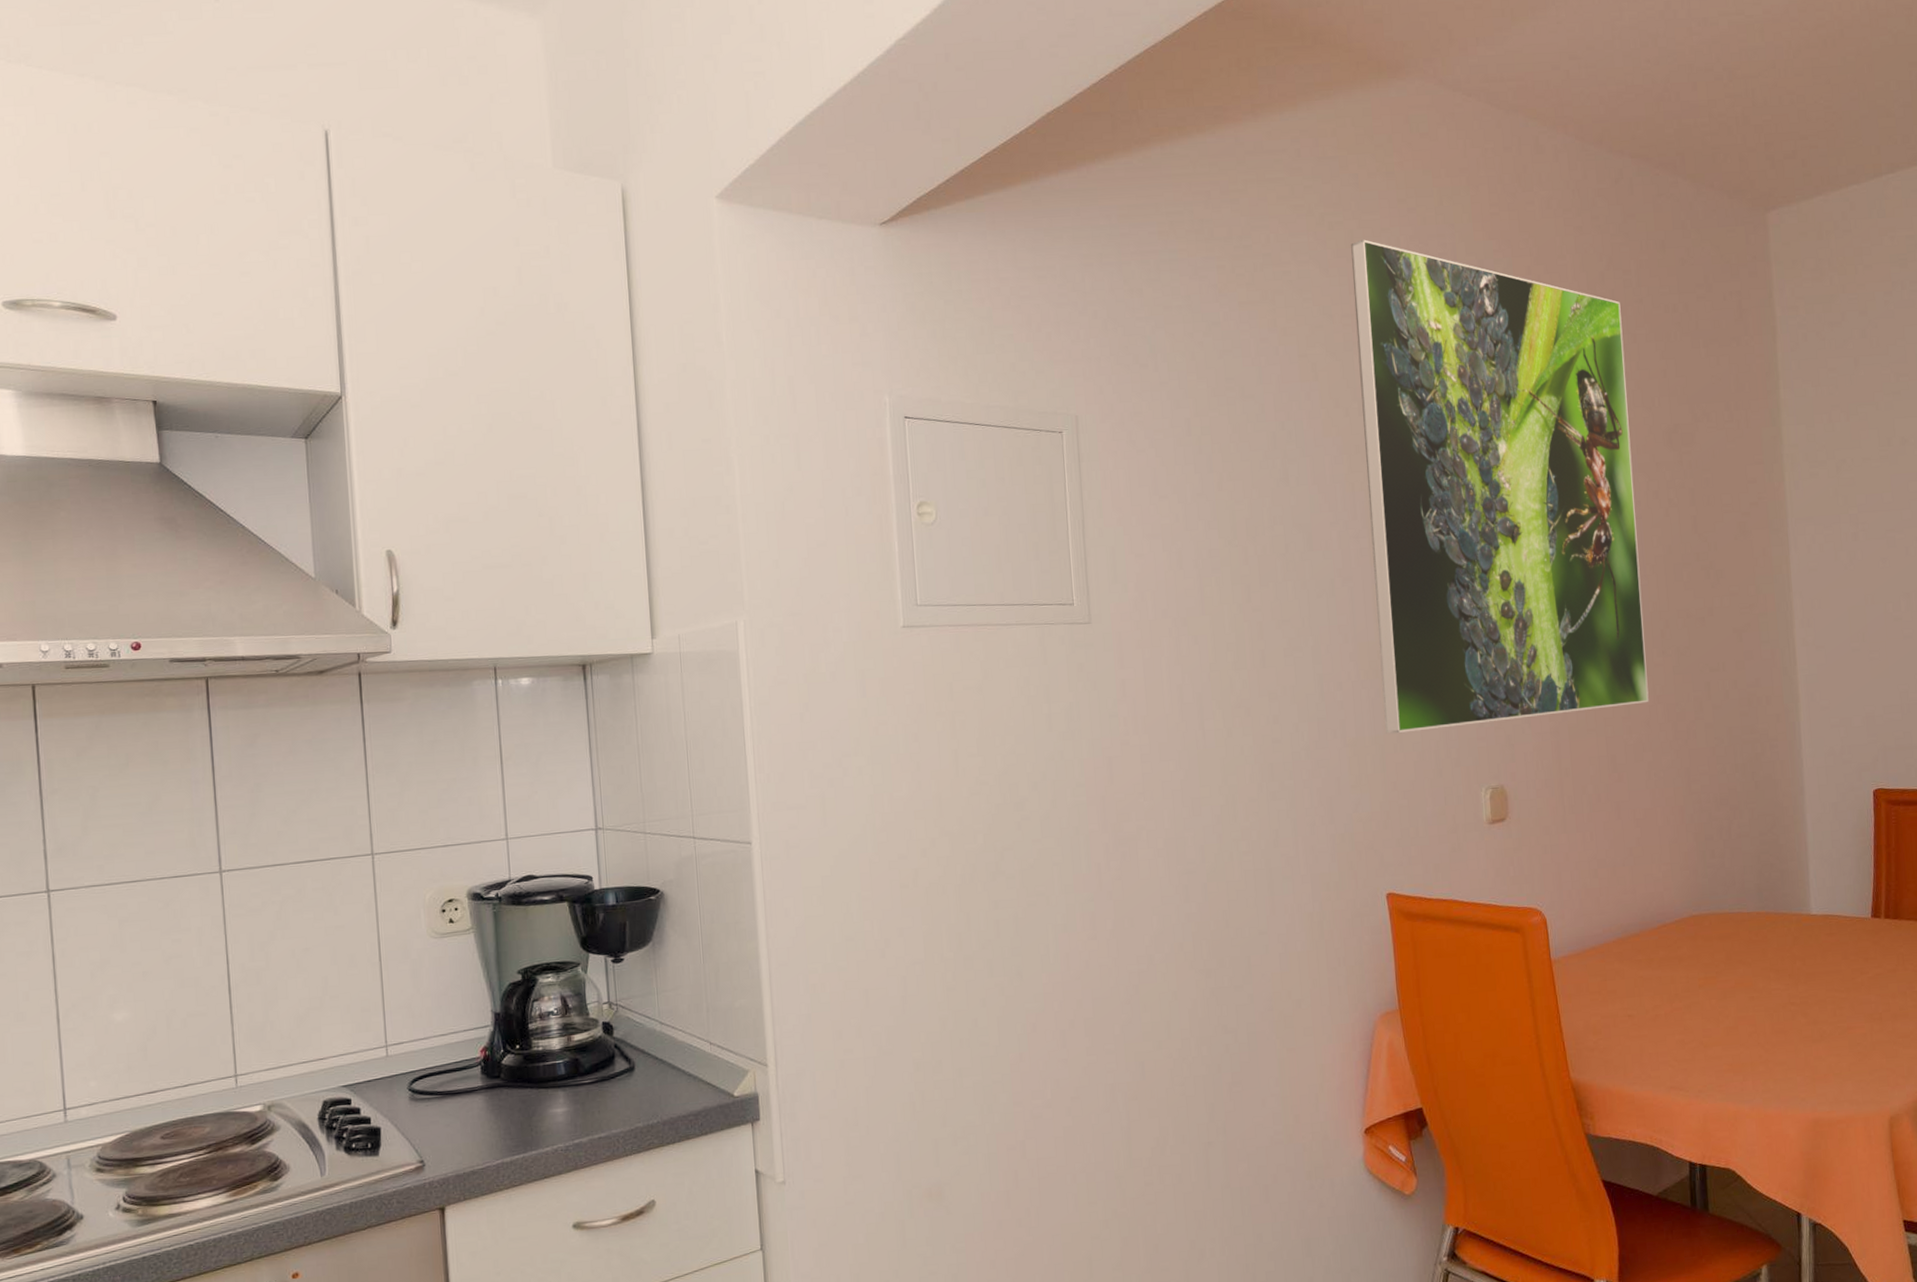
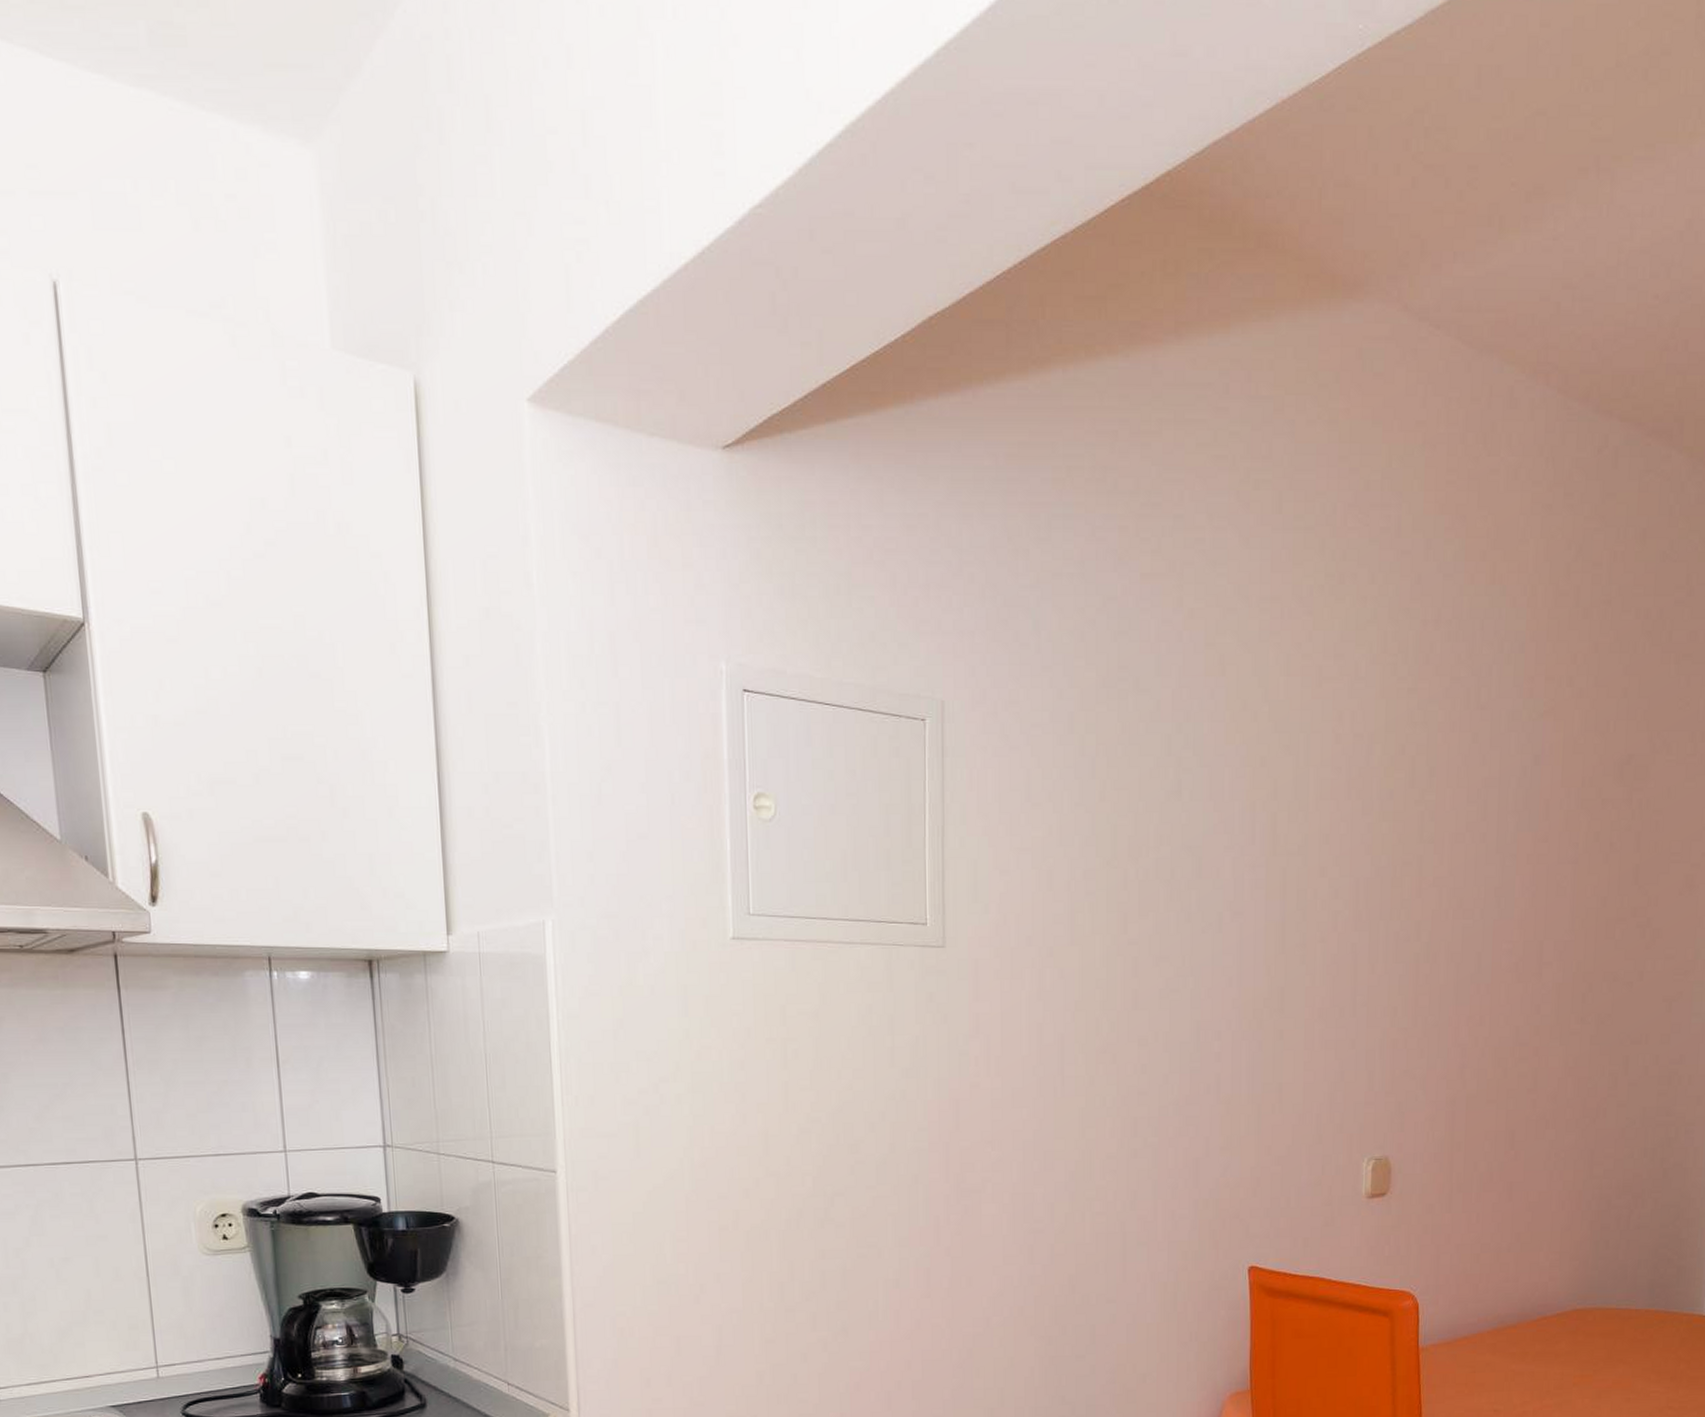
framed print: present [1351,239,1649,734] -> none [1264,504,1585,1092]

